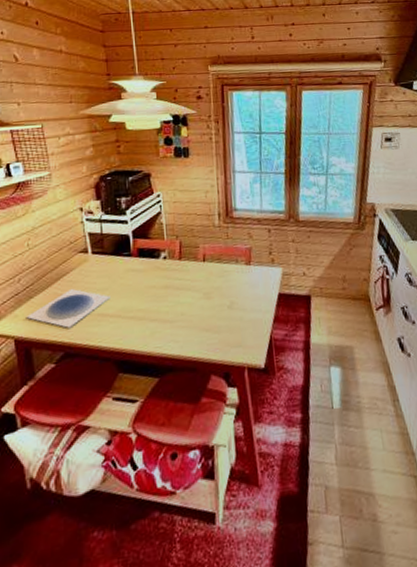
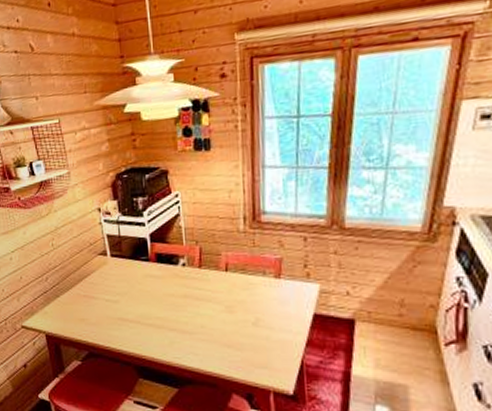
plate: present [26,288,110,328] -> none [54,290,129,329]

